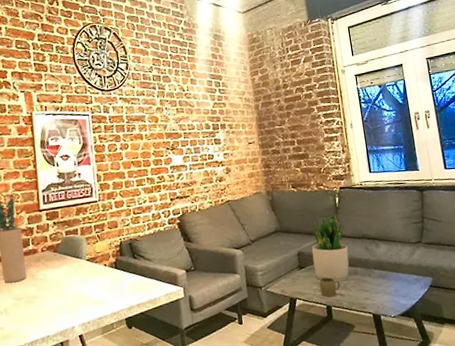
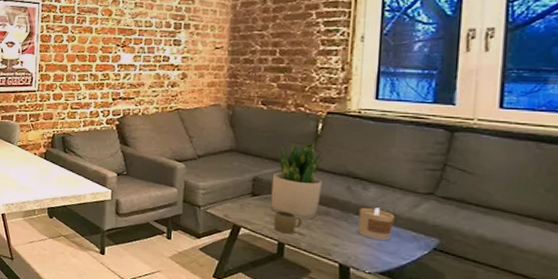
candle: none [377,260,402,288] -> present [358,207,394,241]

